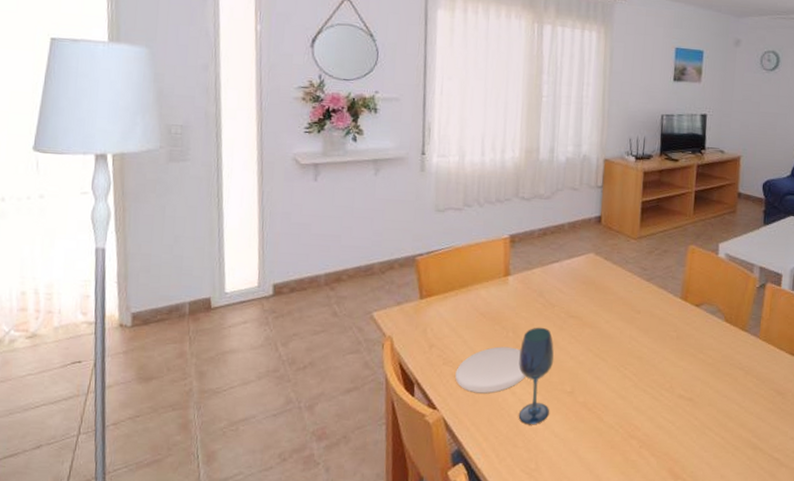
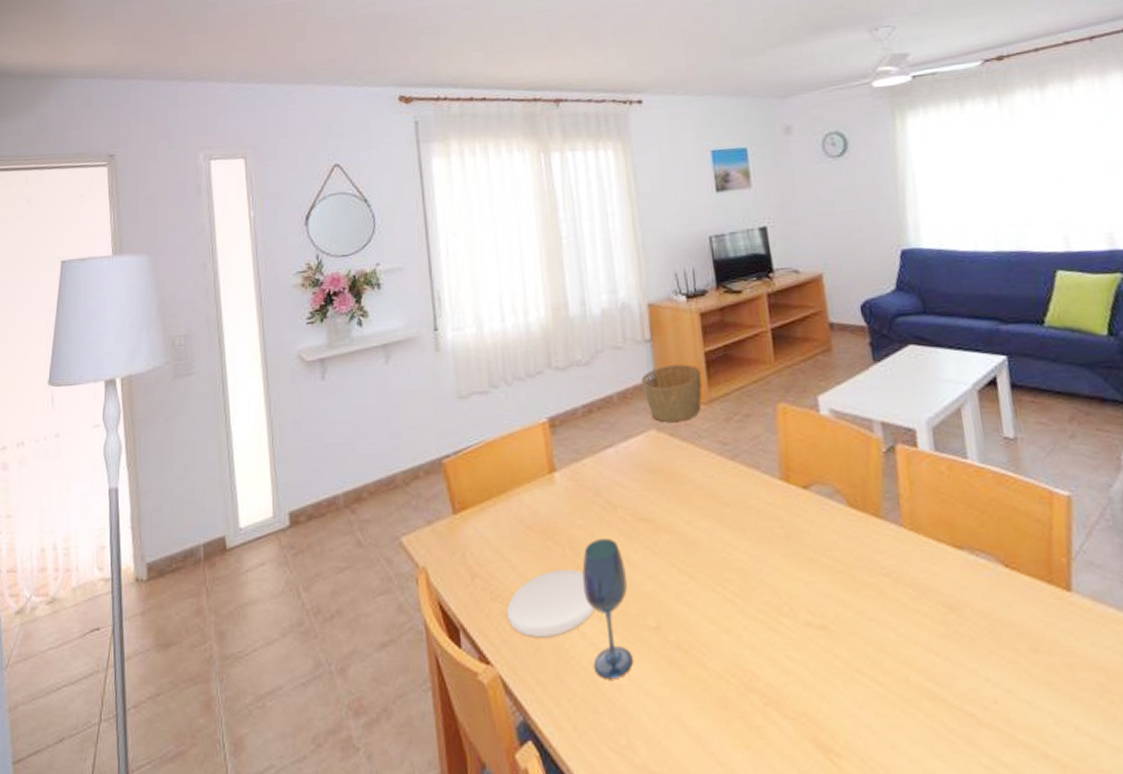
basket: none [588,207,637,250] -> present [640,364,702,423]

